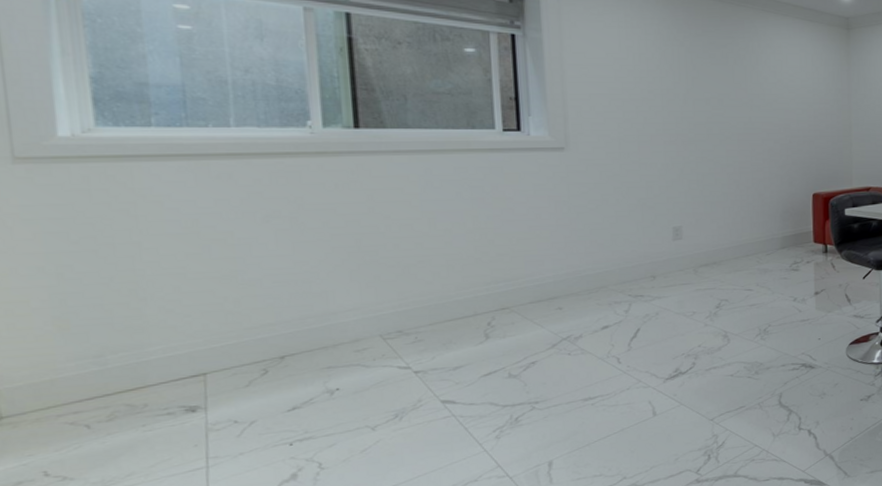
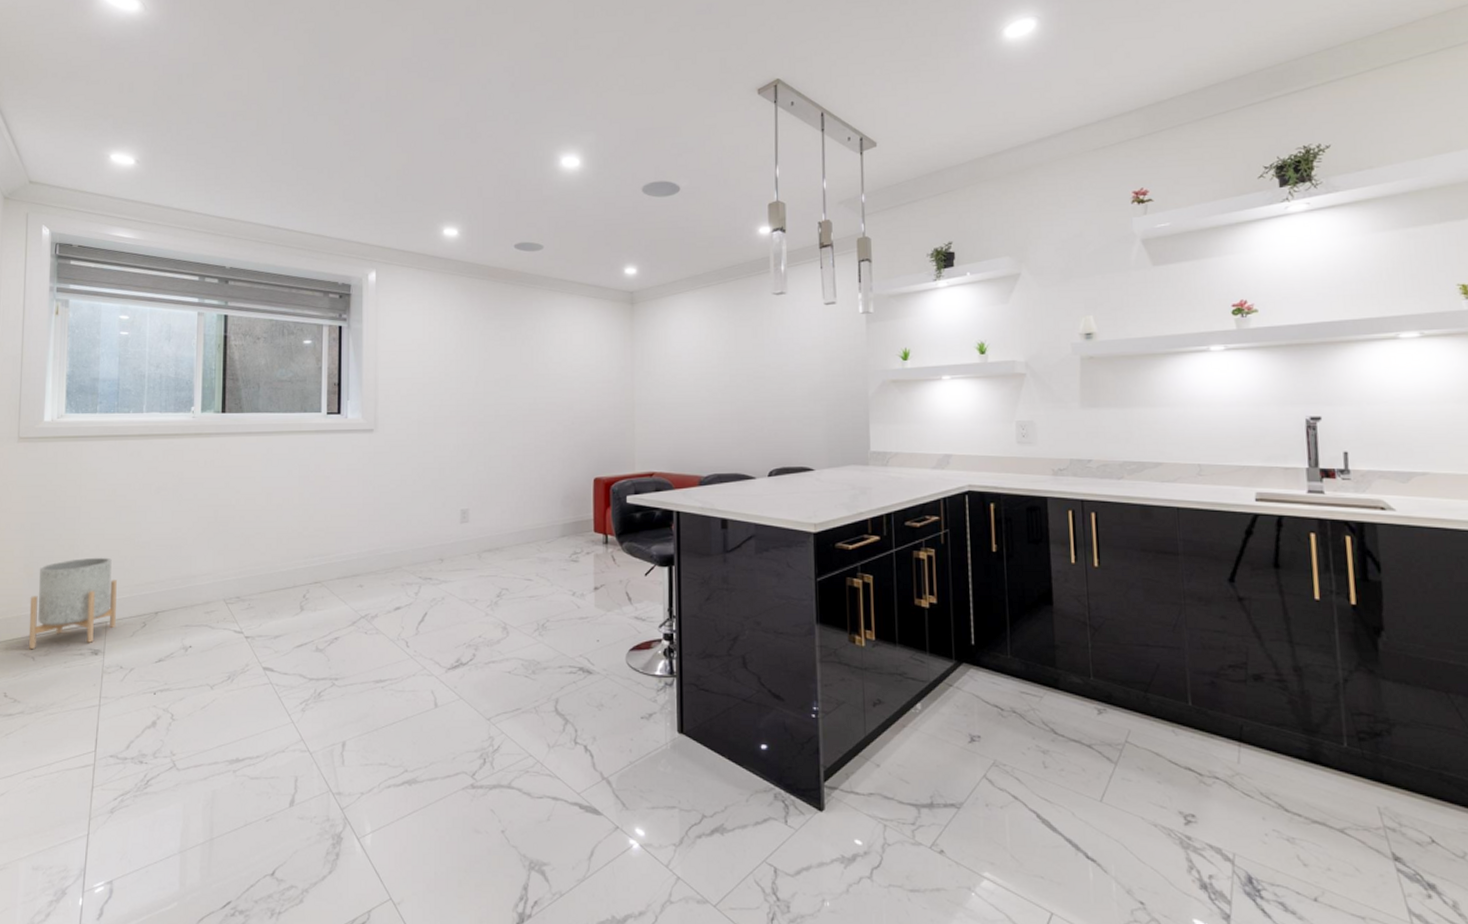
planter: none [70,300,220,417] -> present [28,557,117,650]

